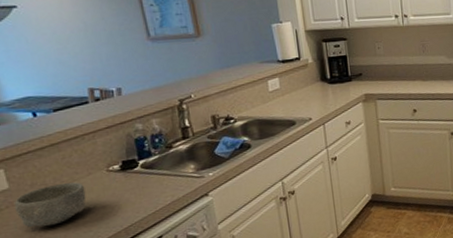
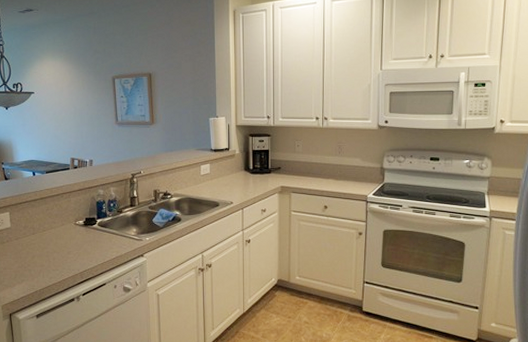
bowl: present [14,182,86,227] -> none [12,230,58,261]

